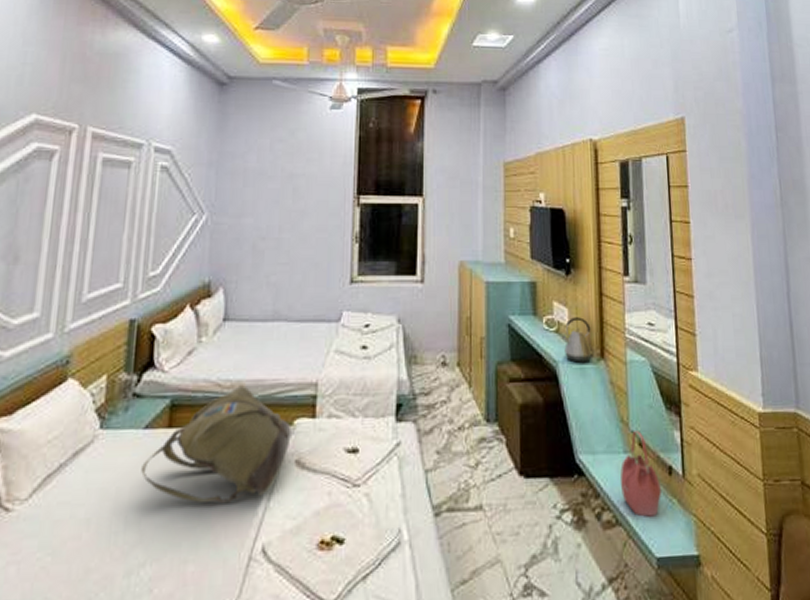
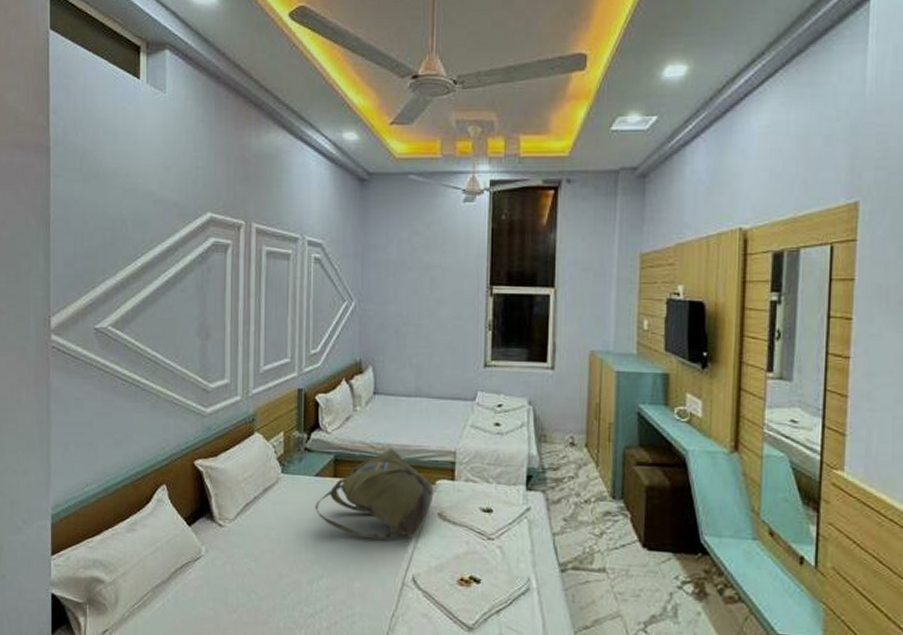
kettle: present [561,317,593,363] -> none [693,410,727,453]
handbag: present [620,431,661,517] -> none [745,521,790,599]

